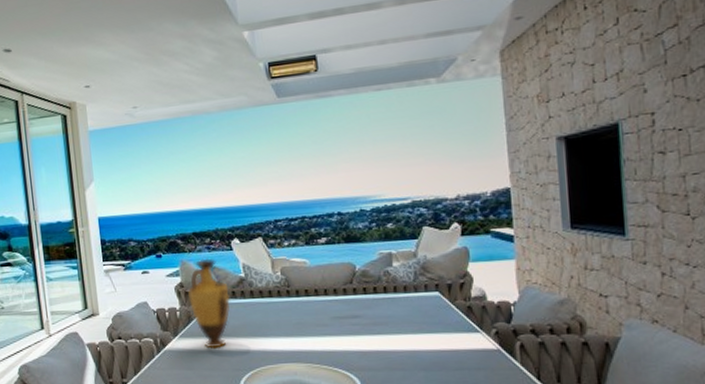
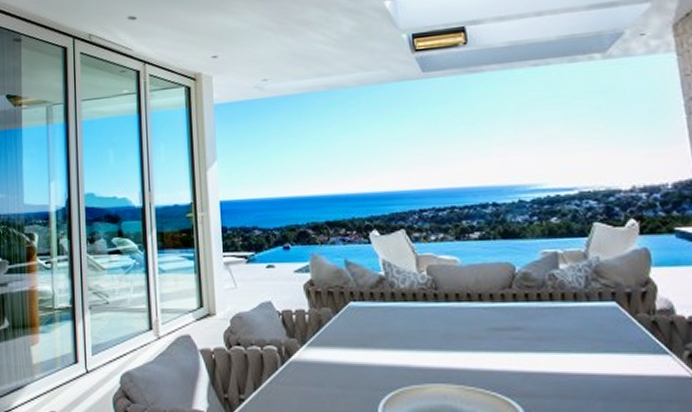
vase: present [188,258,230,349] -> none [319,252,368,362]

